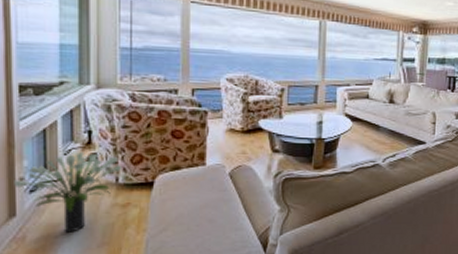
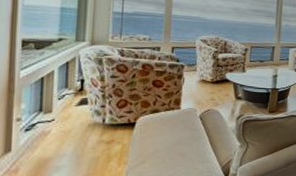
potted plant: present [14,151,122,233] -> none [11,96,109,165]

